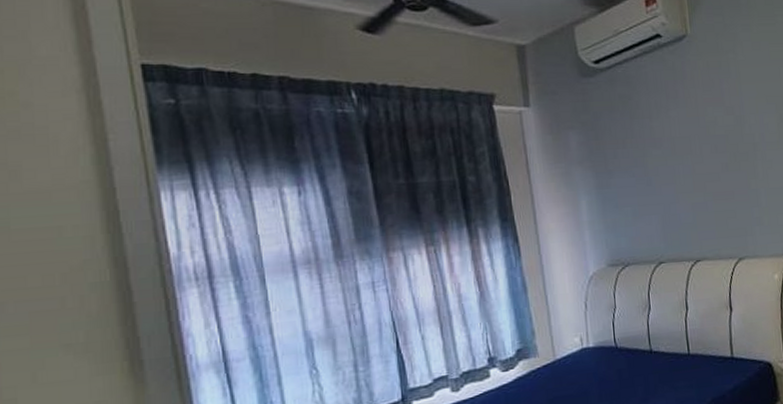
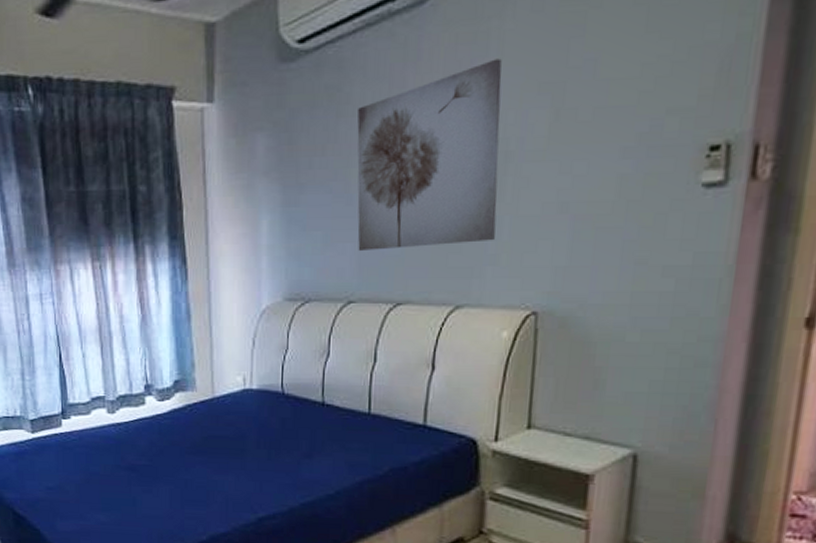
wall art: none [646,79,757,221] -> present [357,58,502,251]

